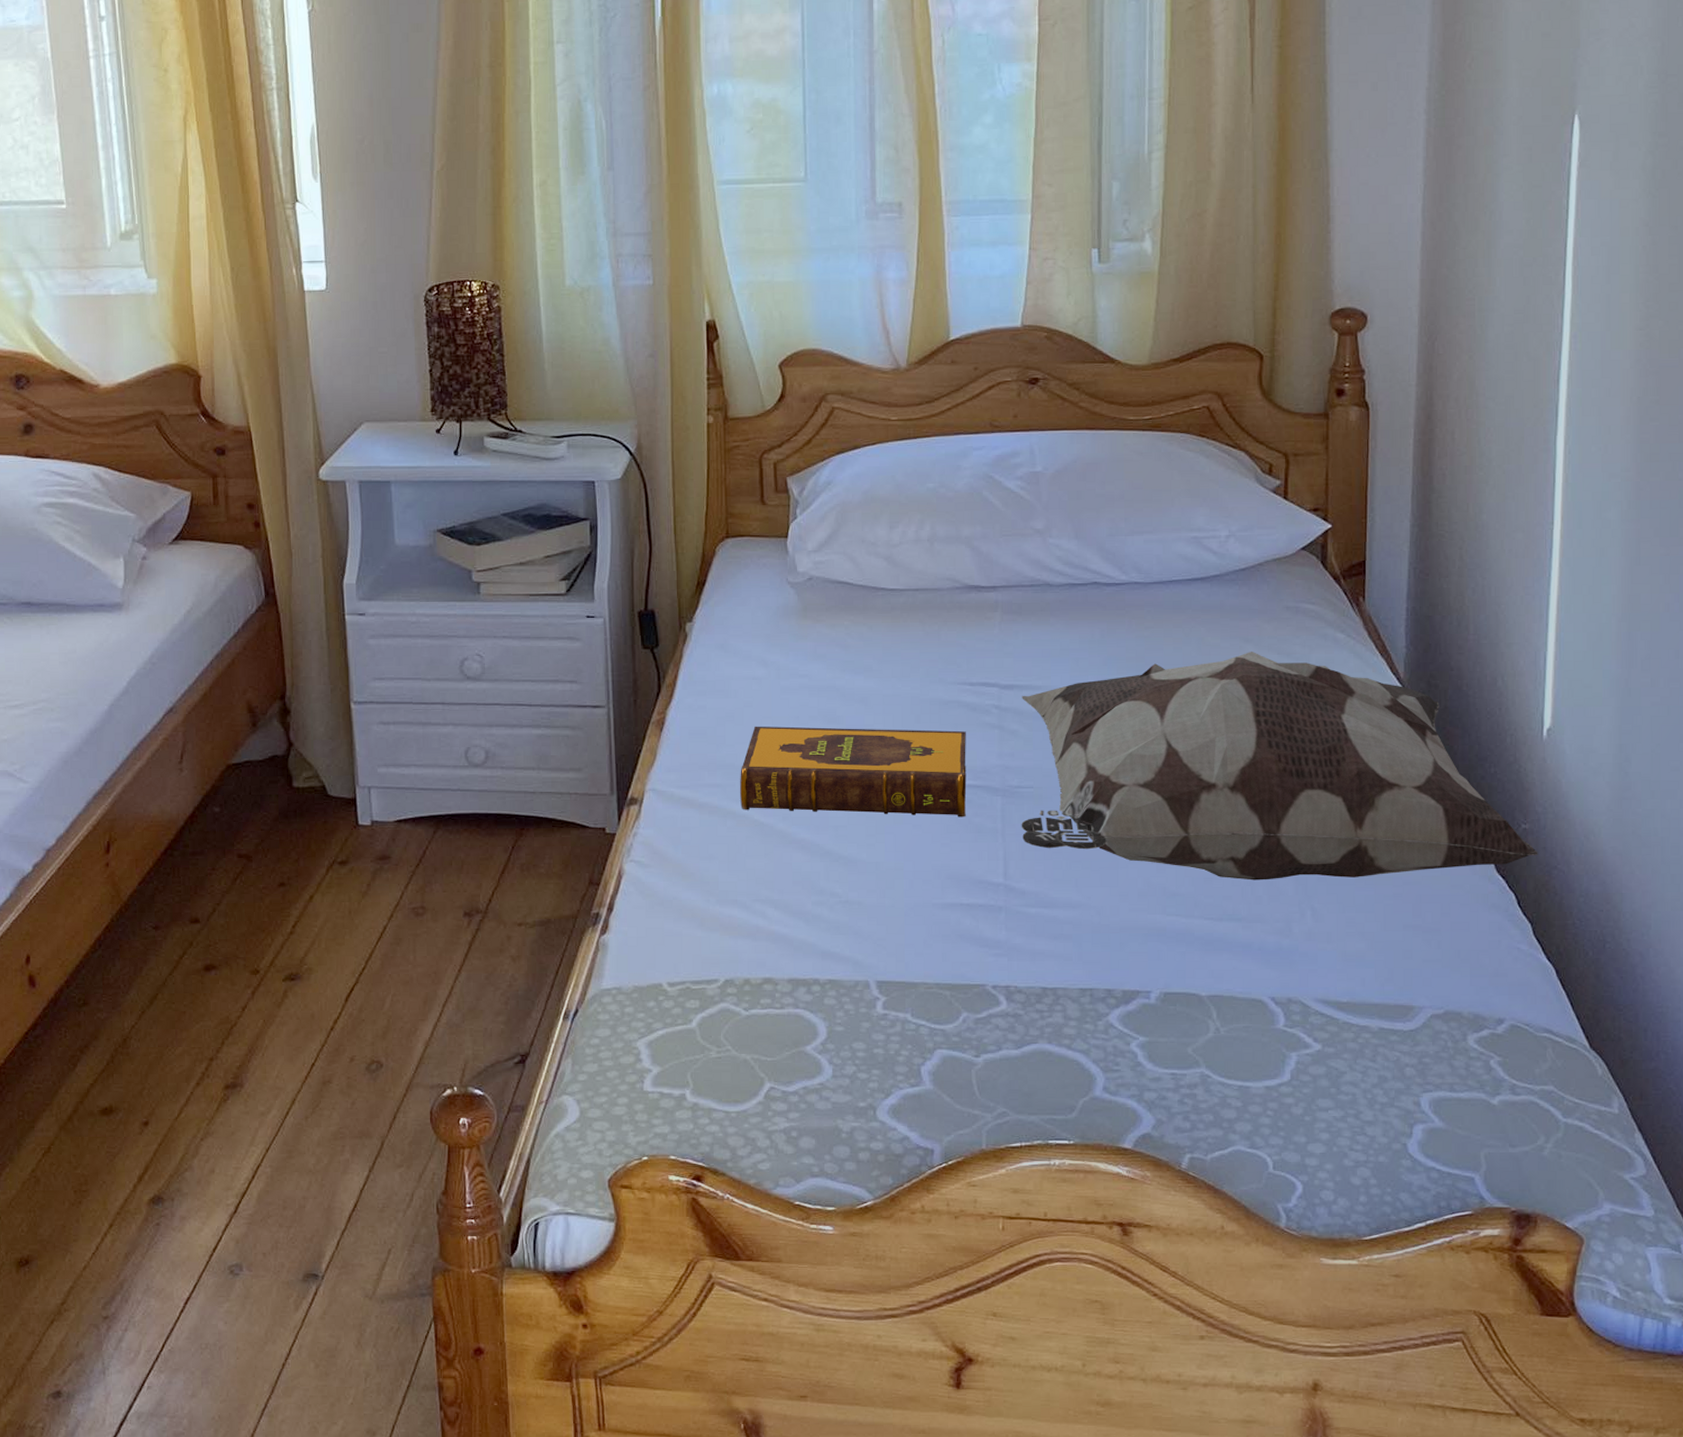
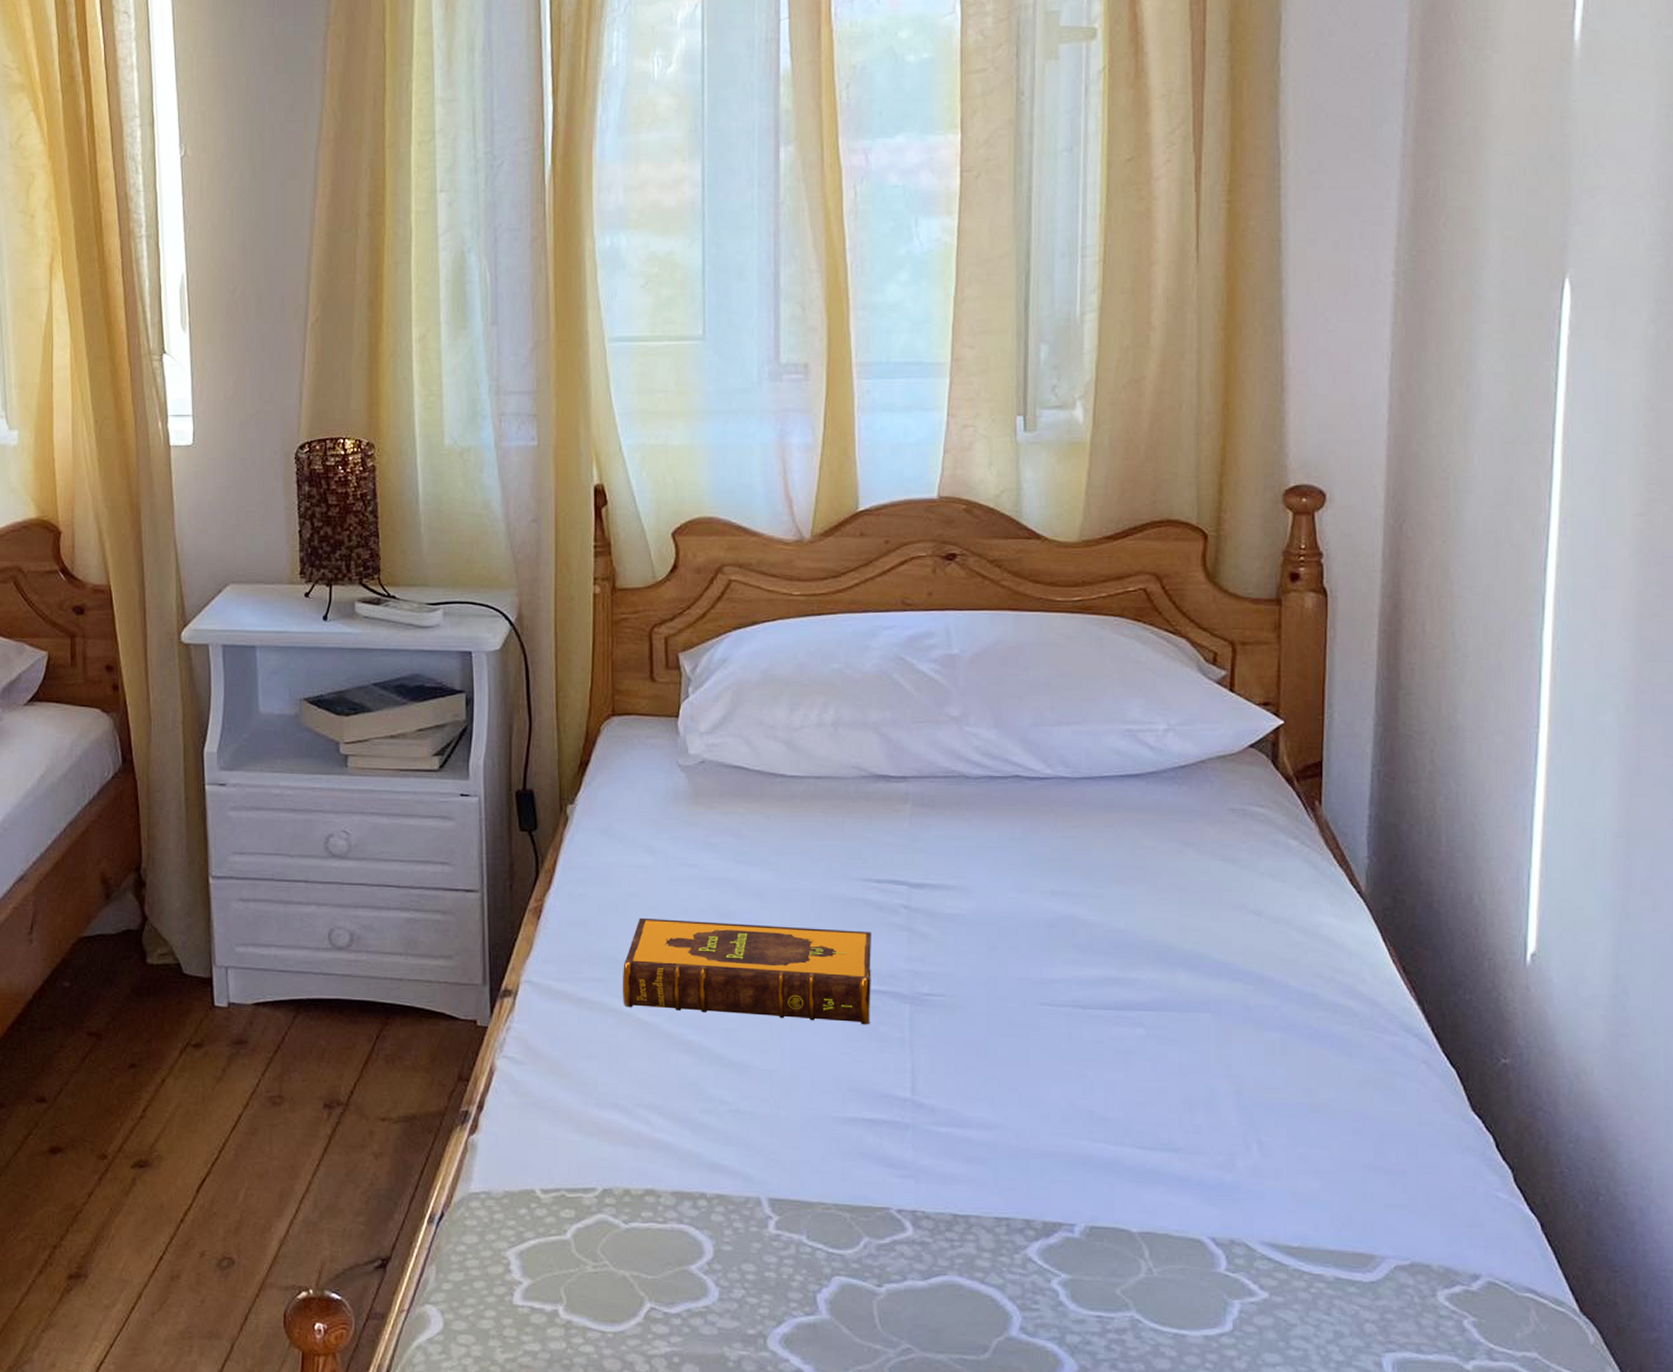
decorative pillow: present [1021,652,1538,881] -> none [931,857,1520,1110]

